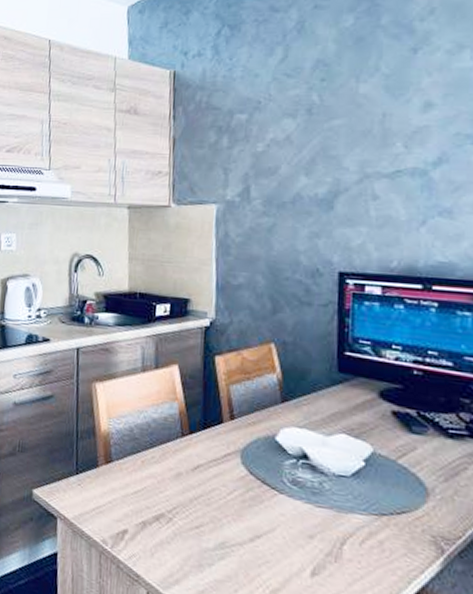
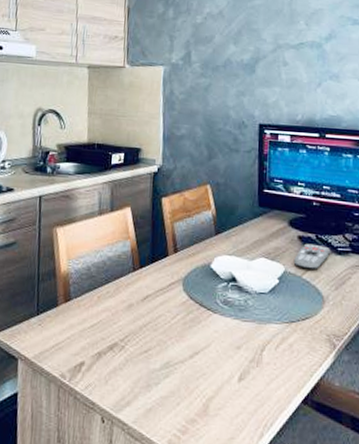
remote control: none [385,420,439,454] -> present [293,243,331,269]

